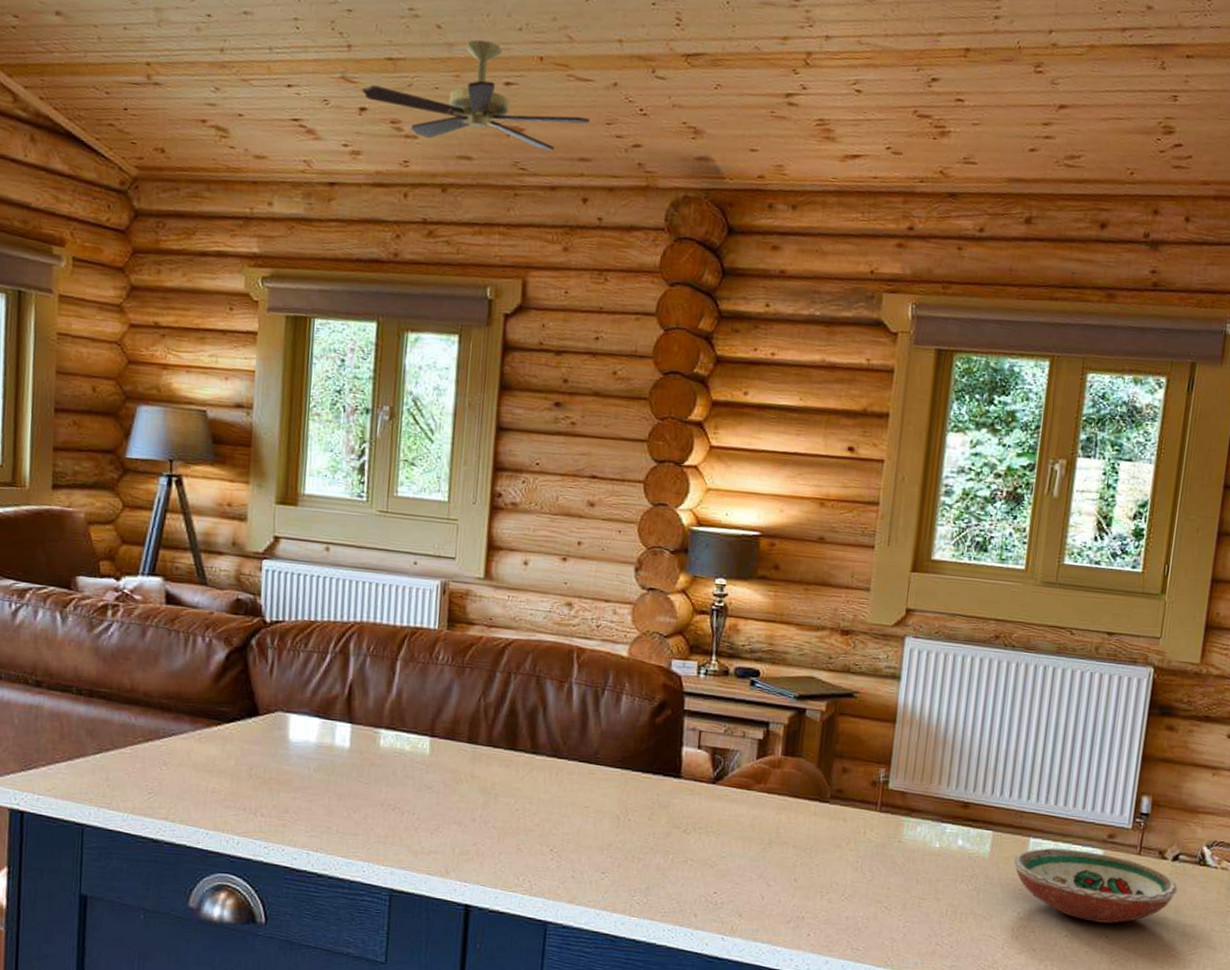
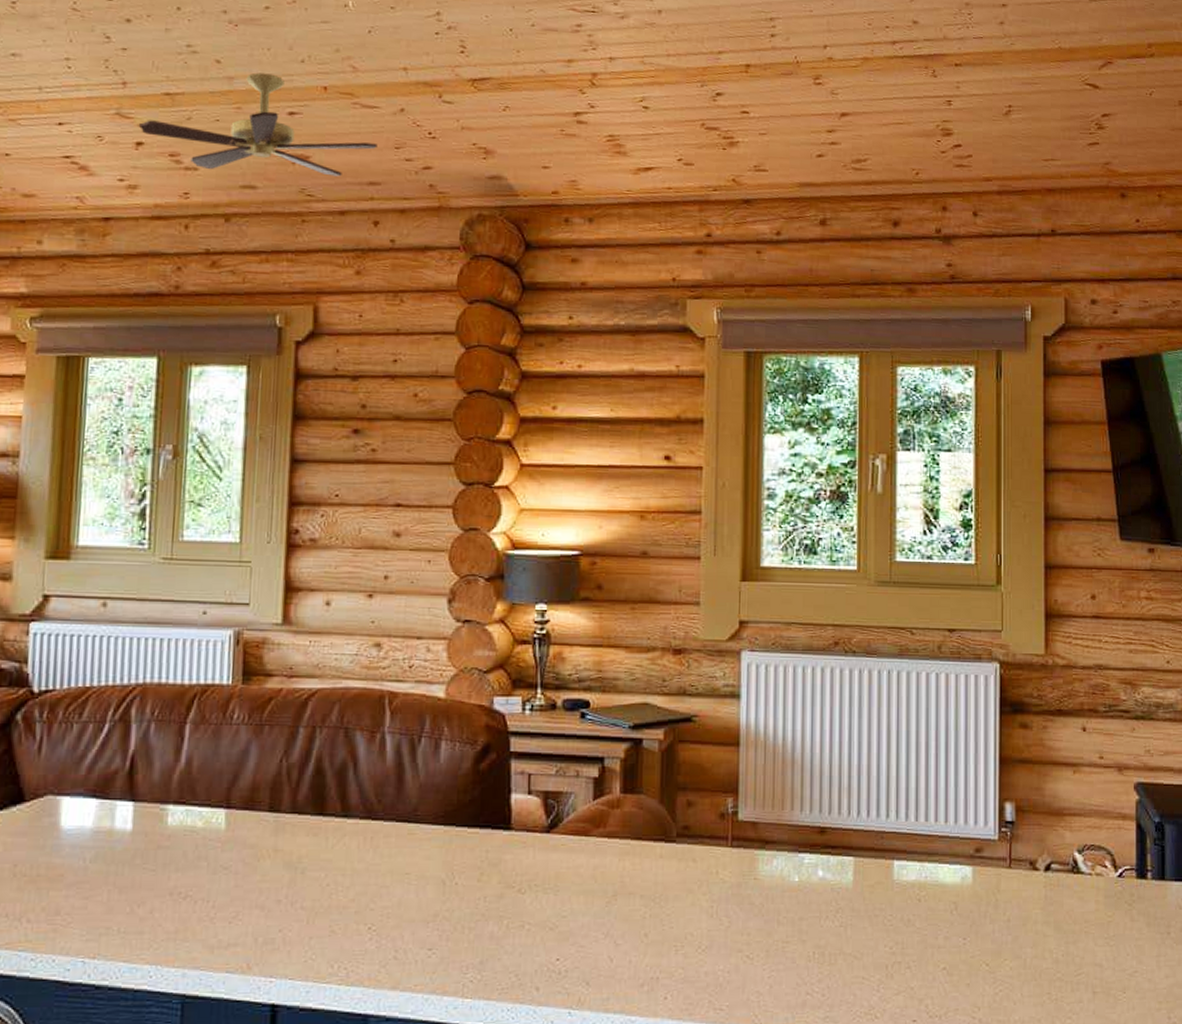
decorative bowl: present [1012,847,1178,924] -> none [878,869,1055,950]

